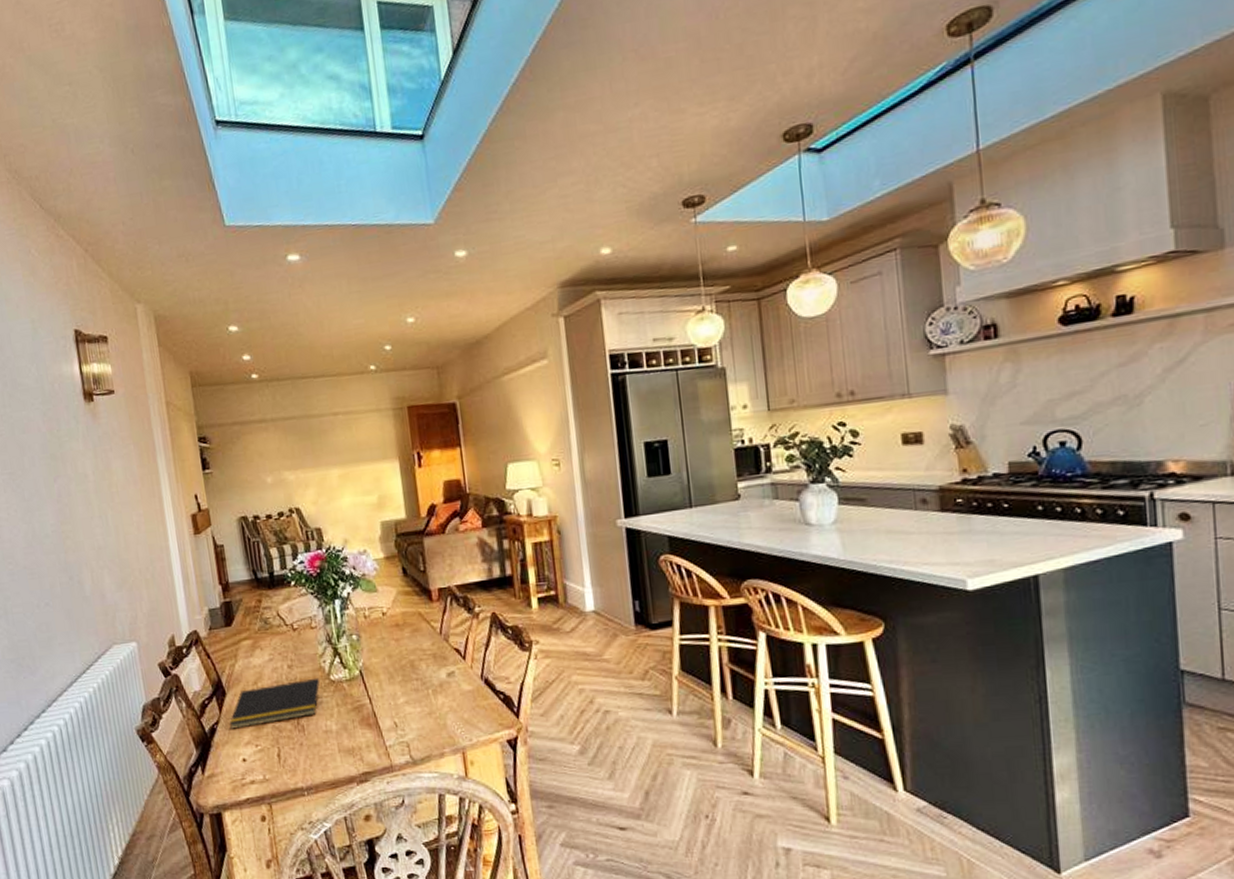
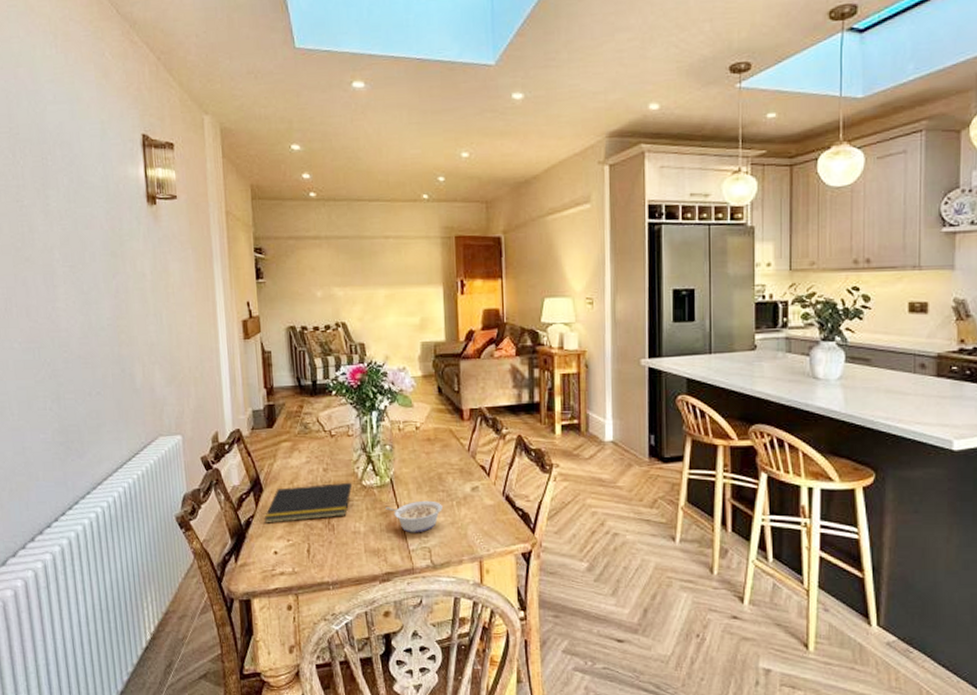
legume: none [357,690,418,728] -> present [385,500,443,533]

